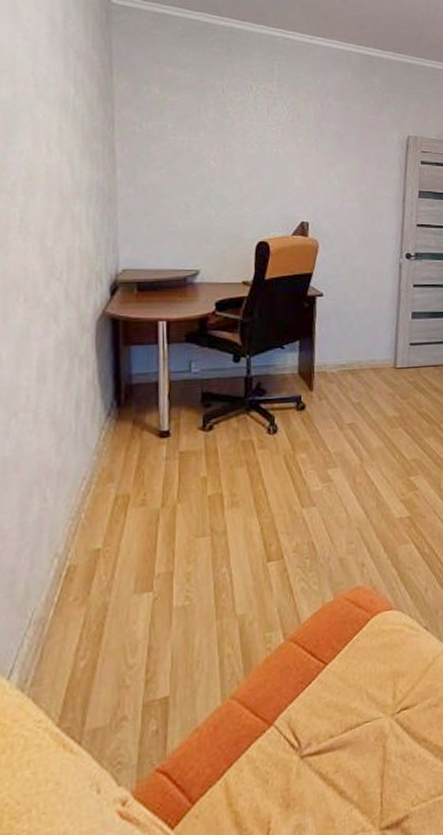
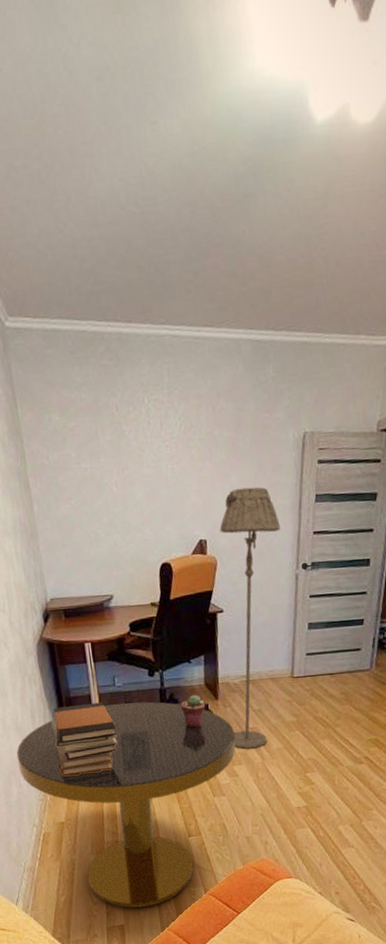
side table: none [46,391,331,670] -> present [16,701,236,908]
book stack: none [103,391,187,486] -> present [52,702,118,777]
potted succulent: none [268,384,297,423] -> present [180,694,205,728]
floor lamp: none [323,177,384,449] -> present [220,486,280,749]

